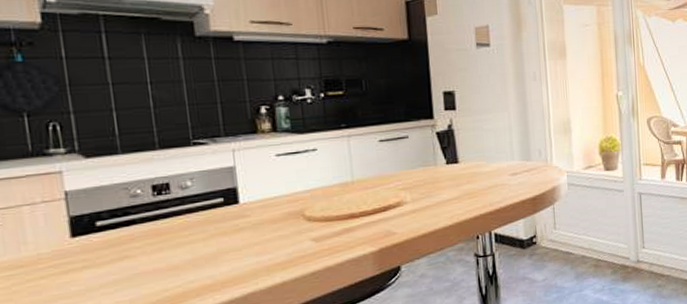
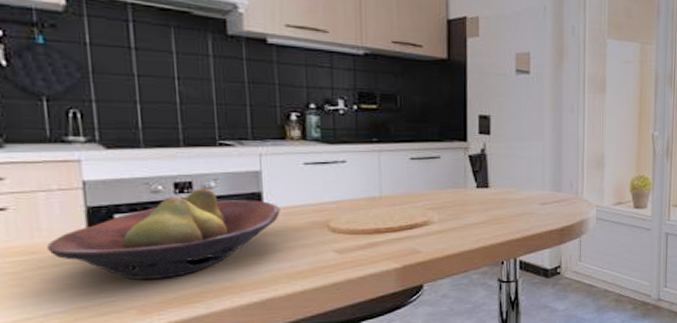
fruit bowl: none [34,187,256,286] -> present [47,187,280,281]

